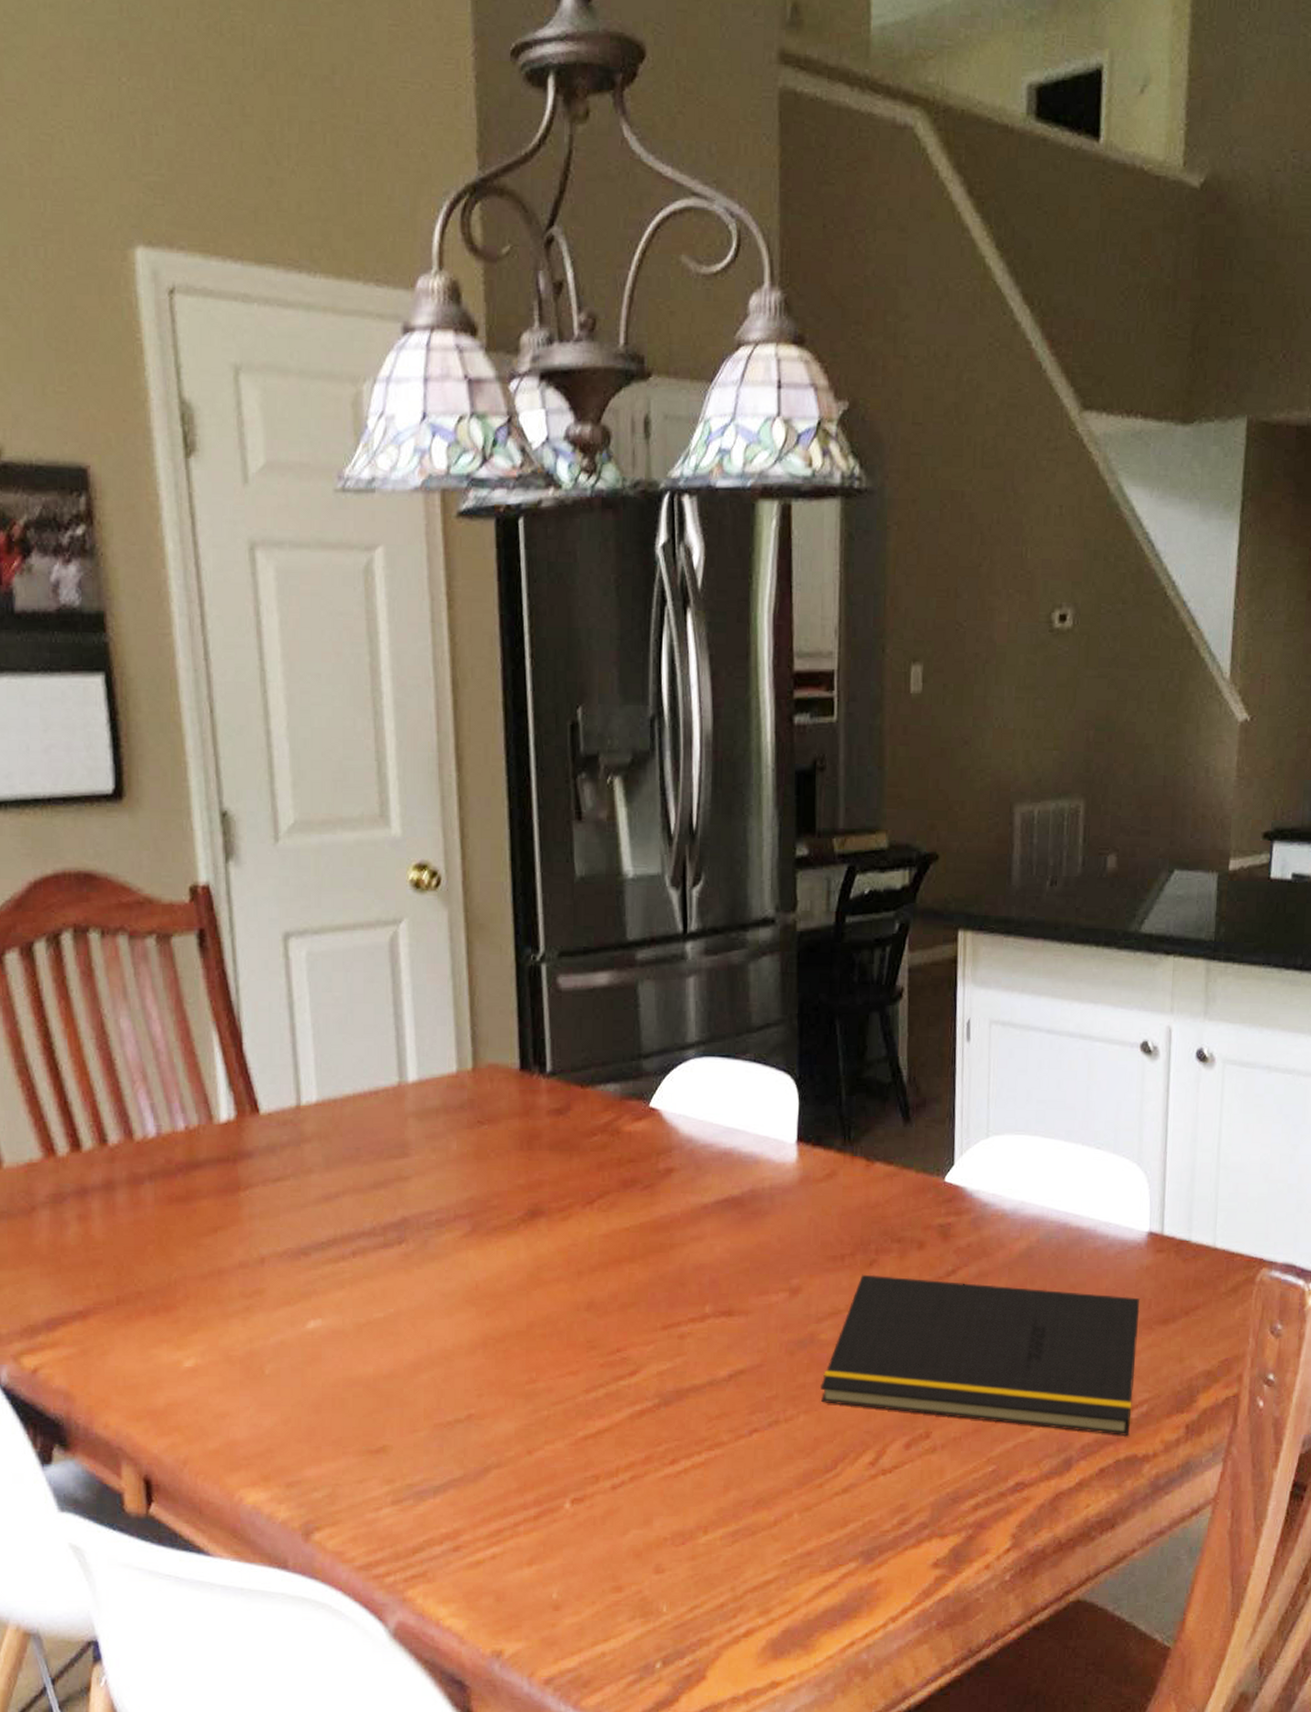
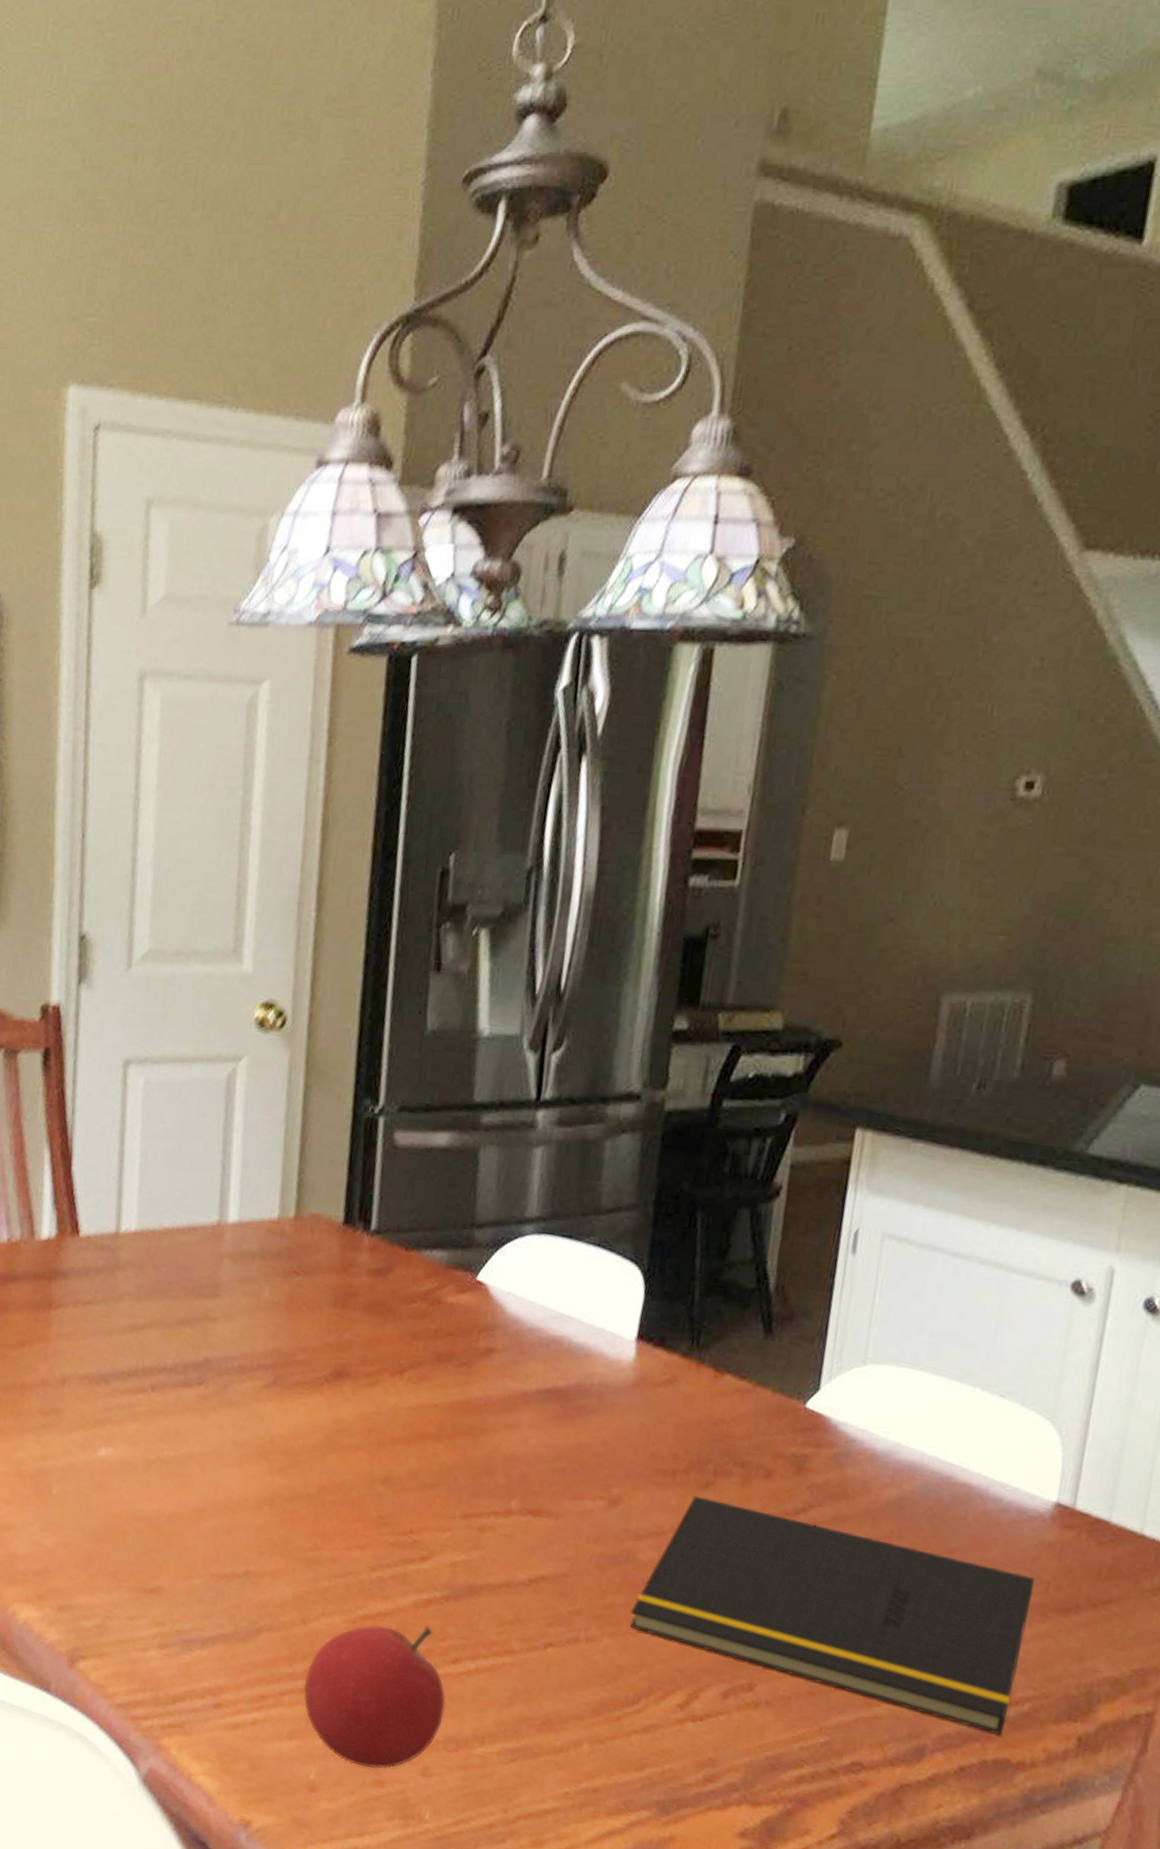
fruit: none [536,1434,669,1577] -> present [303,1625,446,1769]

